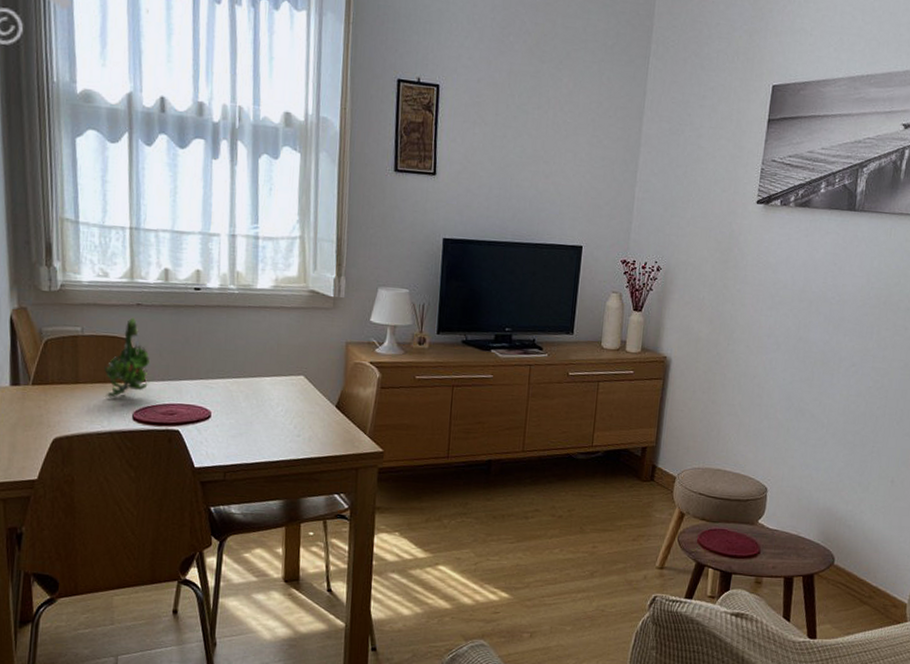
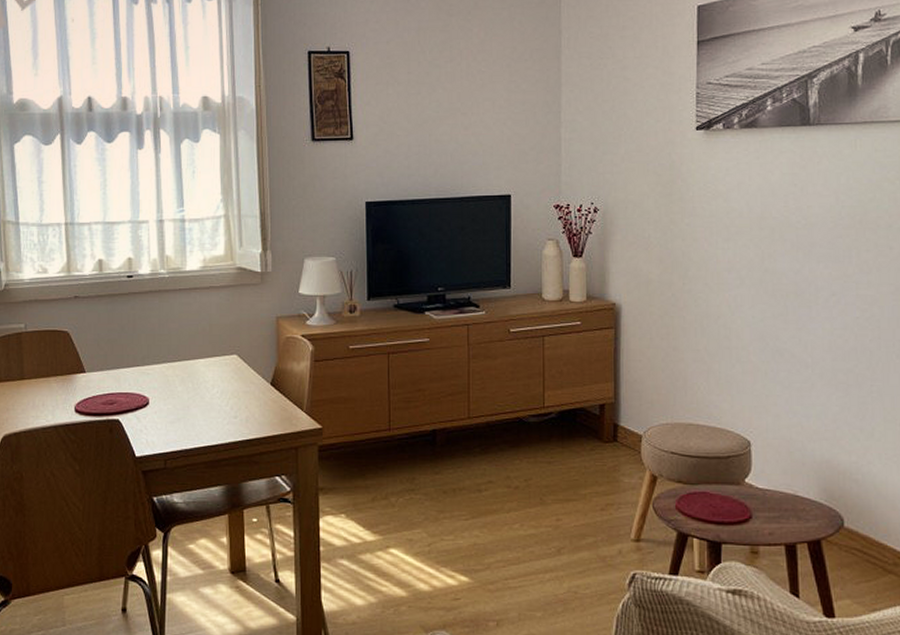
banana bunch: present [104,317,150,398] -> none [47,310,89,391]

